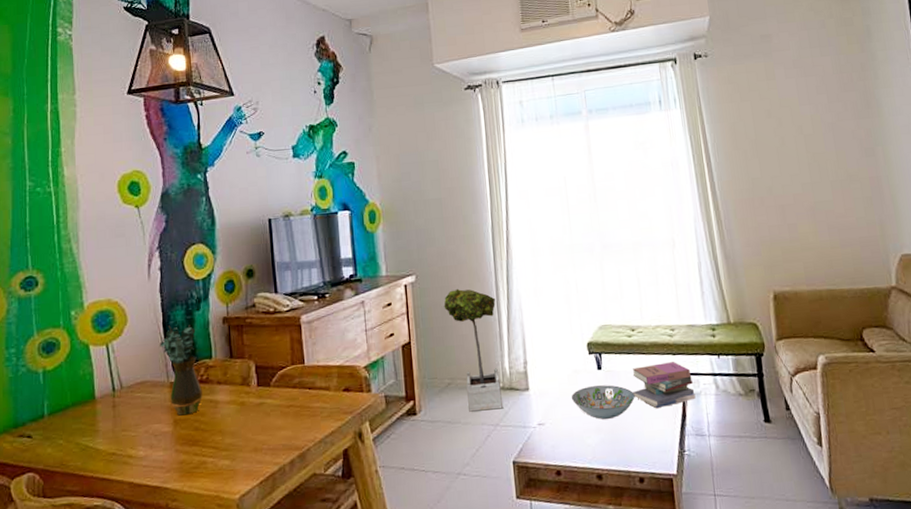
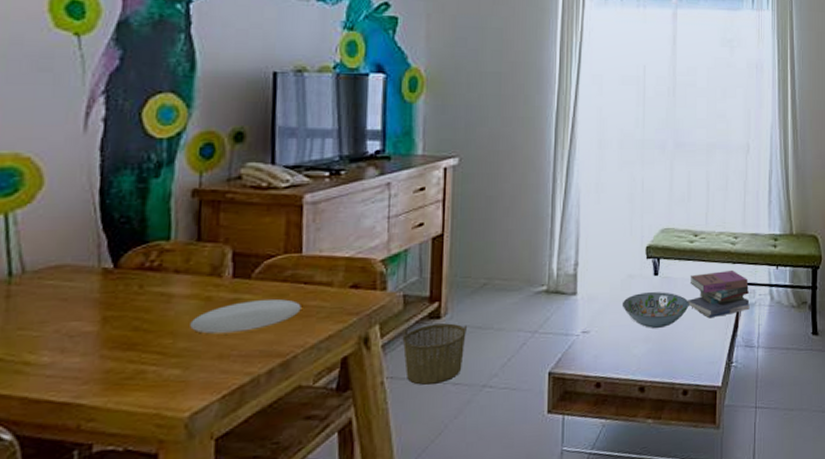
vase: present [160,325,203,416] -> none [91,194,151,312]
plate: none [232,402,309,433] -> present [190,298,301,335]
basket: none [387,419,439,473] -> present [402,323,467,385]
potted tree: present [444,288,503,412] -> none [489,177,550,317]

